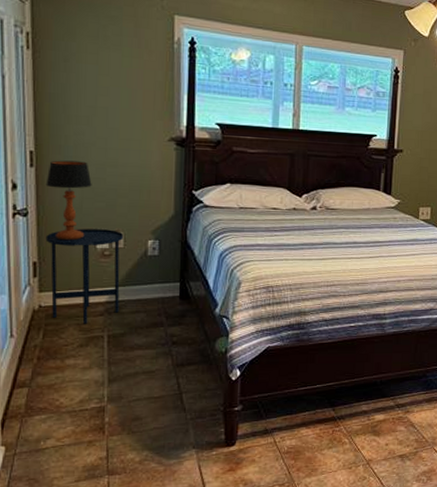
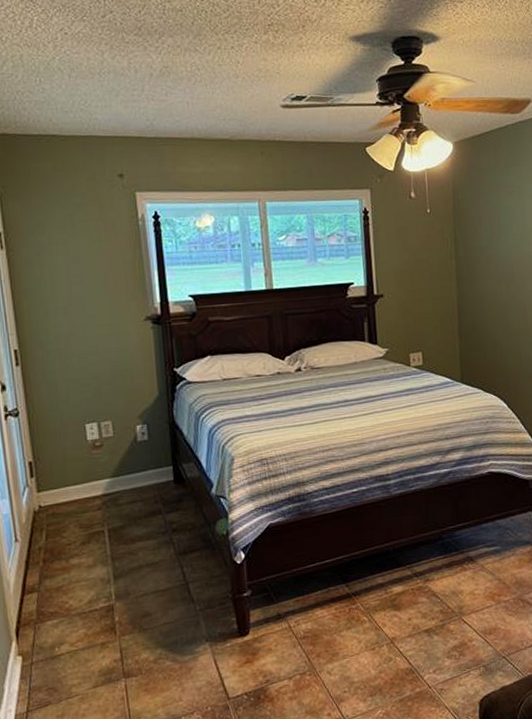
table lamp: present [45,160,92,241] -> none [32,353,76,437]
side table: present [45,228,124,324] -> none [38,419,116,520]

